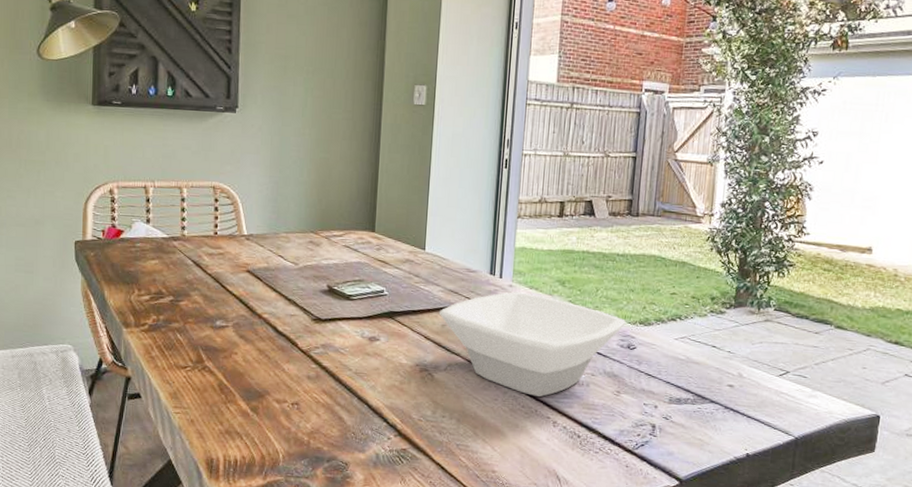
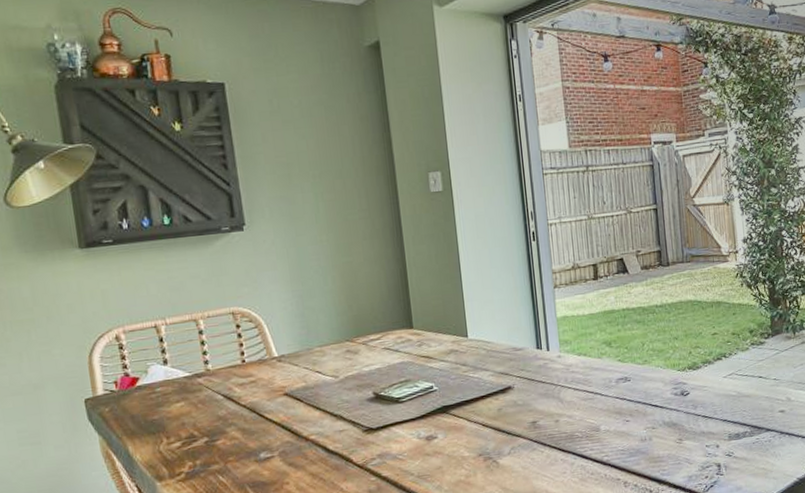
bowl: present [438,292,626,398] -> none [492,360,675,462]

